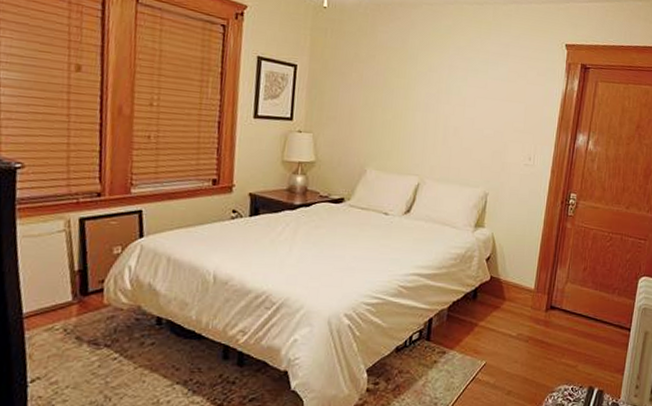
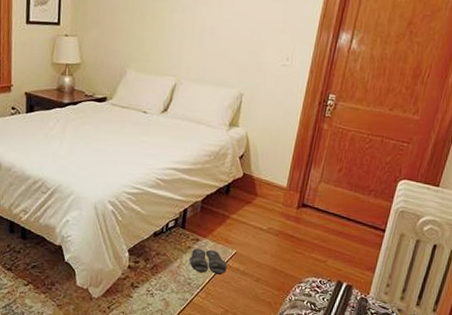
slippers: none [435,362,476,390] -> present [189,248,227,275]

